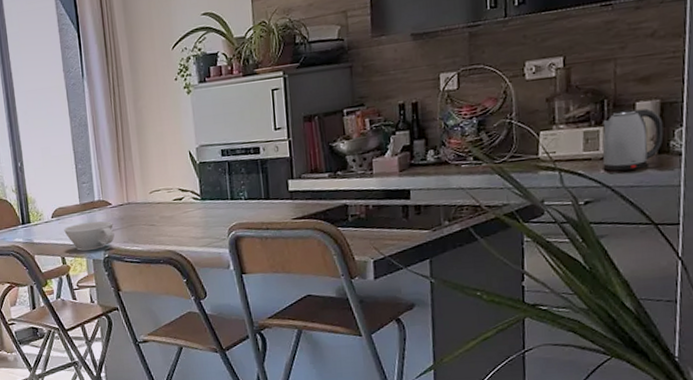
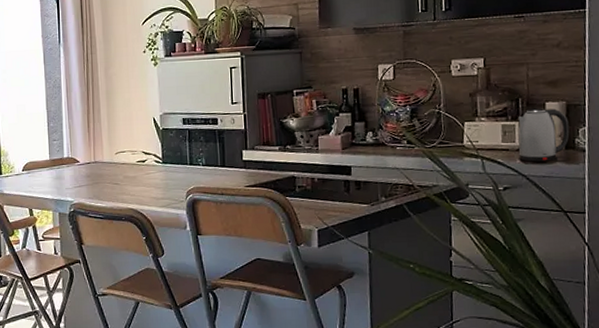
cup: present [64,221,115,251] -> none [33,177,81,204]

